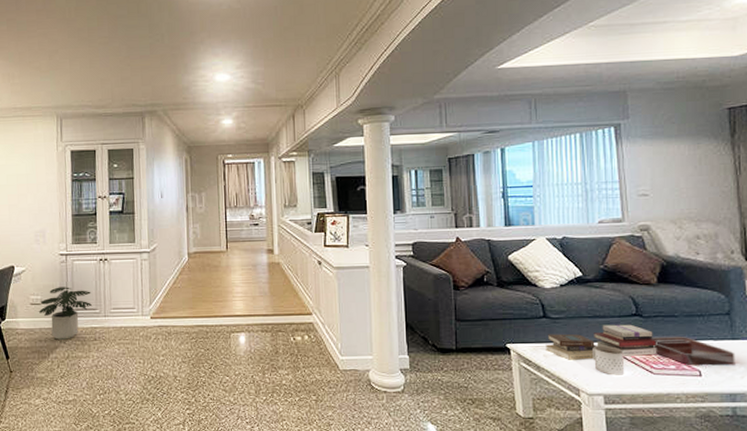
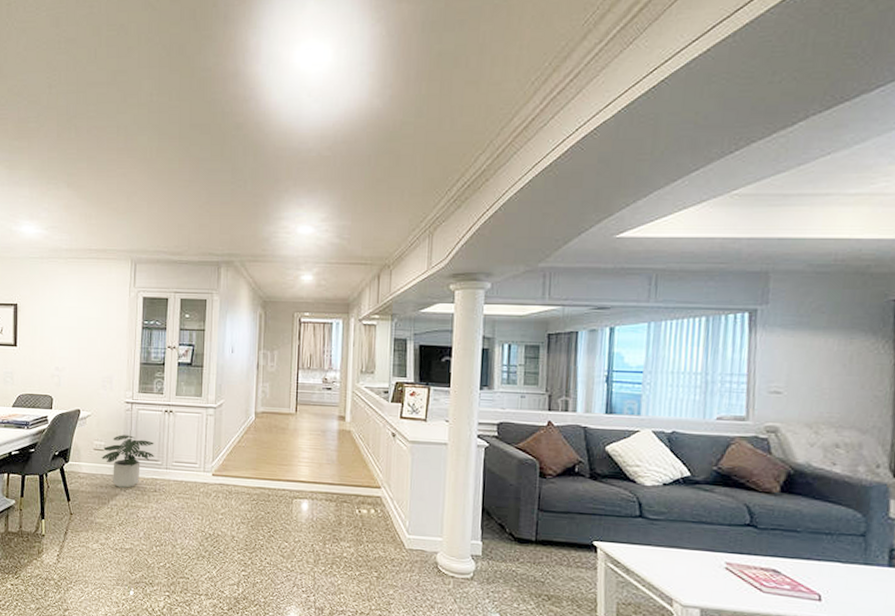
books: present [546,334,597,361] -> none [638,535,698,569]
mug: present [592,345,625,376] -> none [692,553,730,590]
books: present [594,324,657,357] -> none [696,532,771,573]
decorative tray: present [651,336,735,366] -> none [764,551,866,593]

